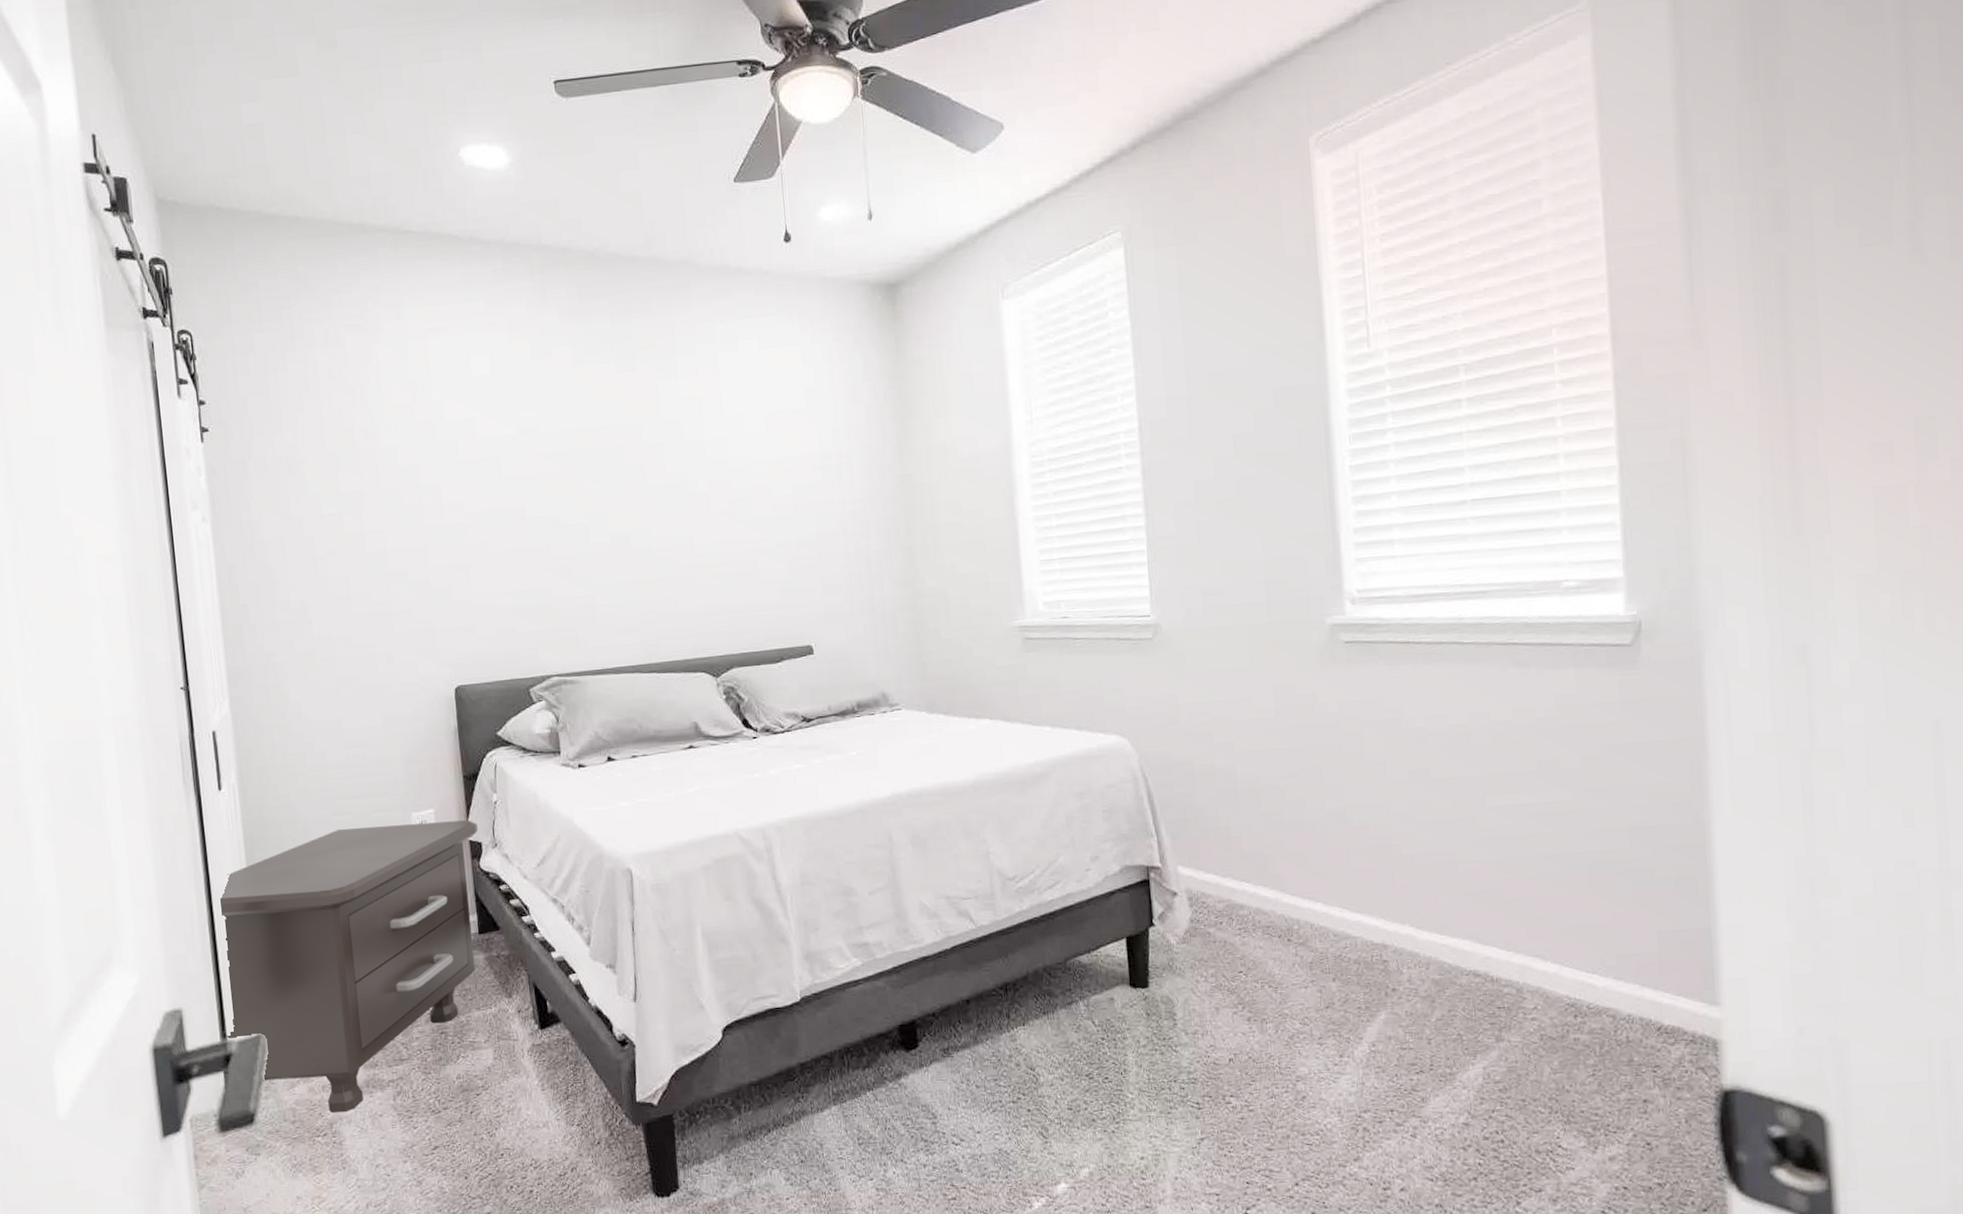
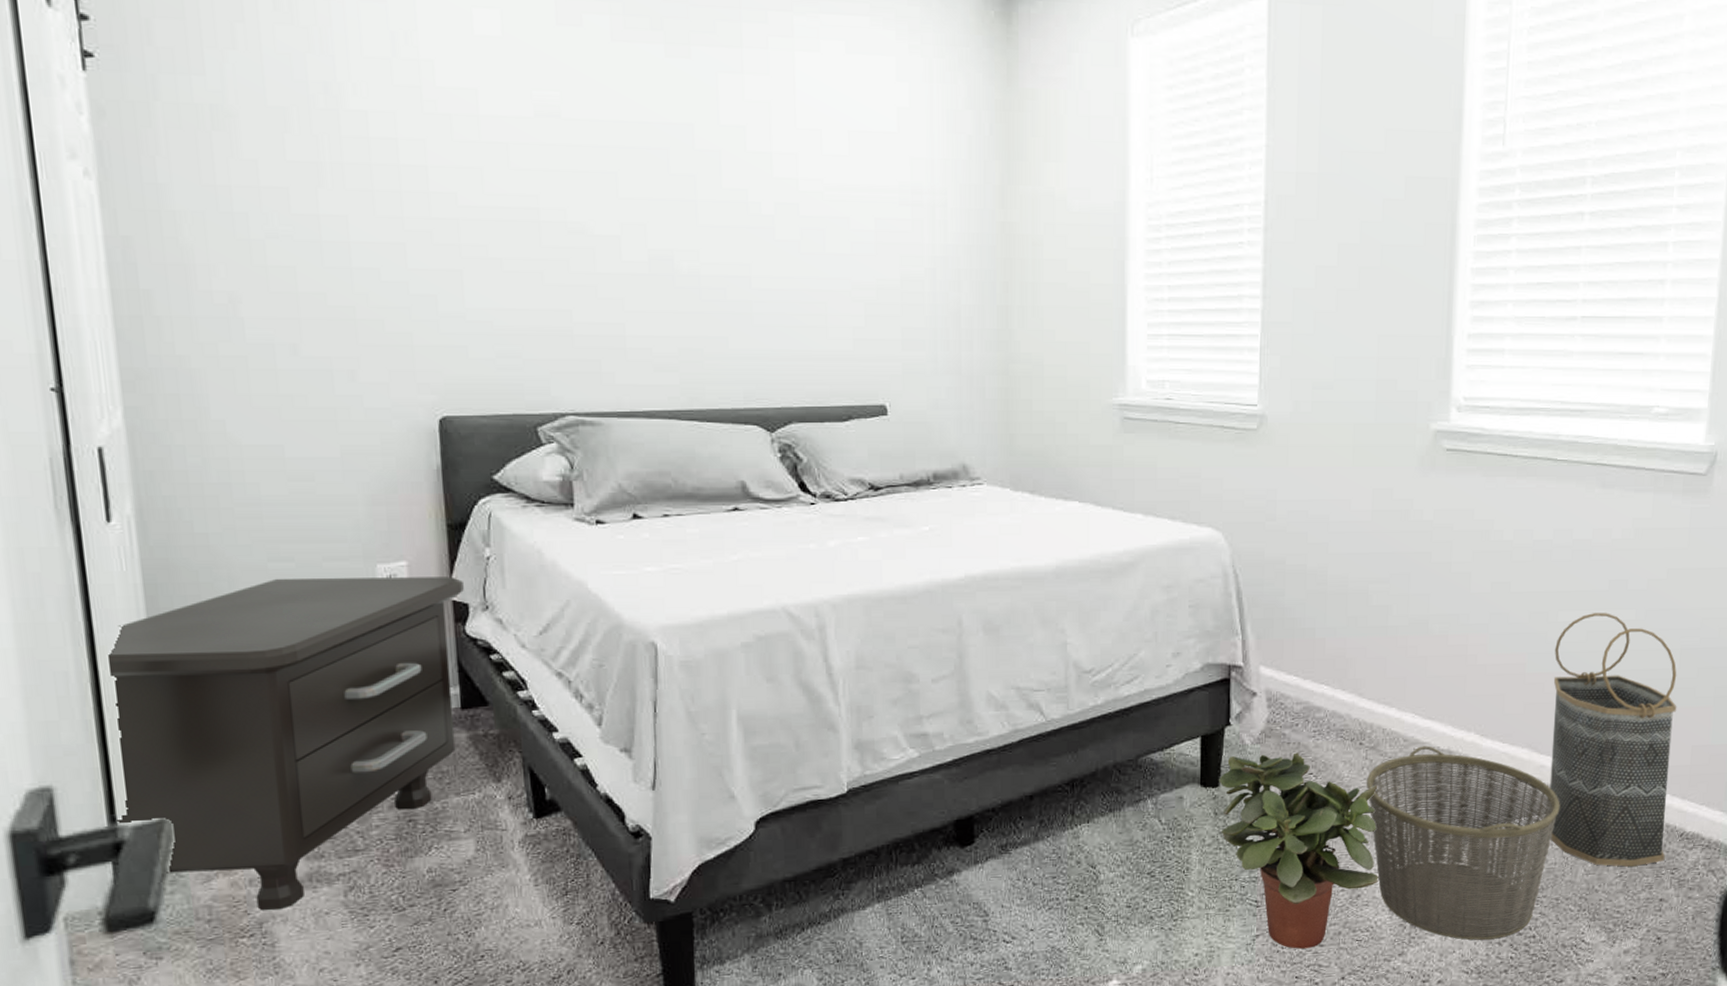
potted plant: none [1148,951,1323,1153] -> present [1219,752,1378,949]
basket: none [1298,940,1514,1145] -> present [1366,746,1560,940]
basket: none [1486,794,1643,1065] -> present [1546,613,1677,867]

